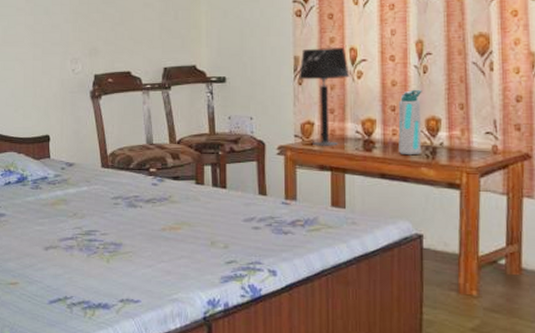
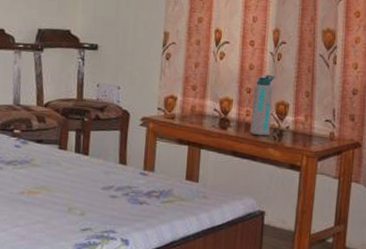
table lamp: present [299,46,350,146] -> none [167,26,214,122]

